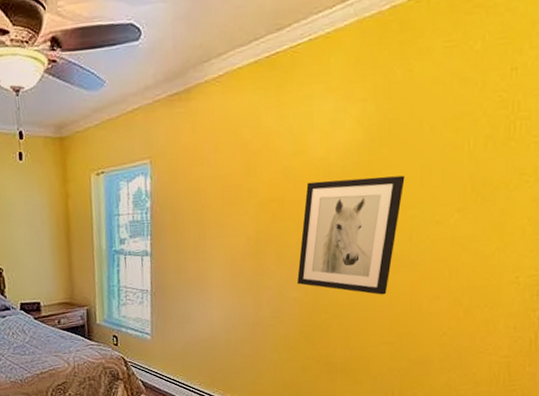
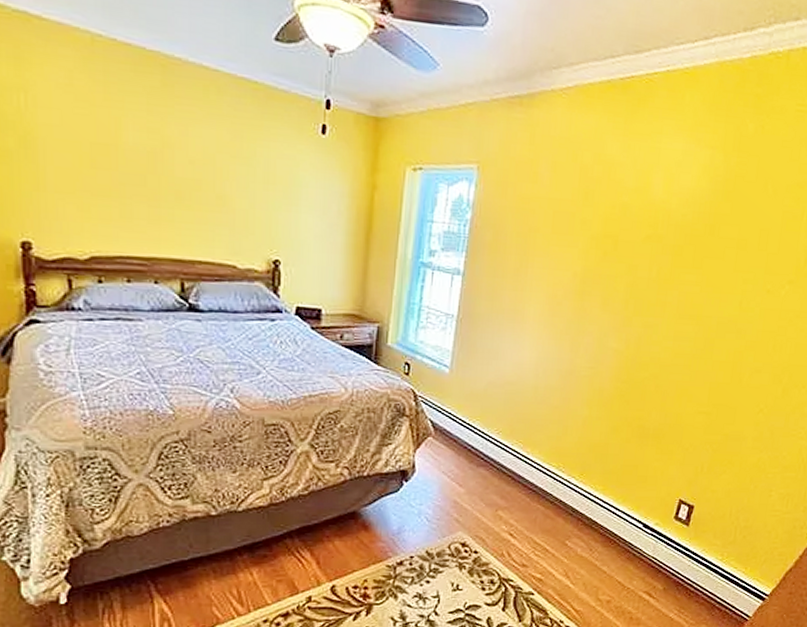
wall art: present [297,175,405,295] -> none [620,224,743,360]

